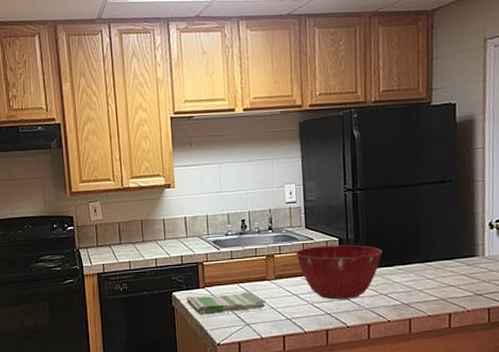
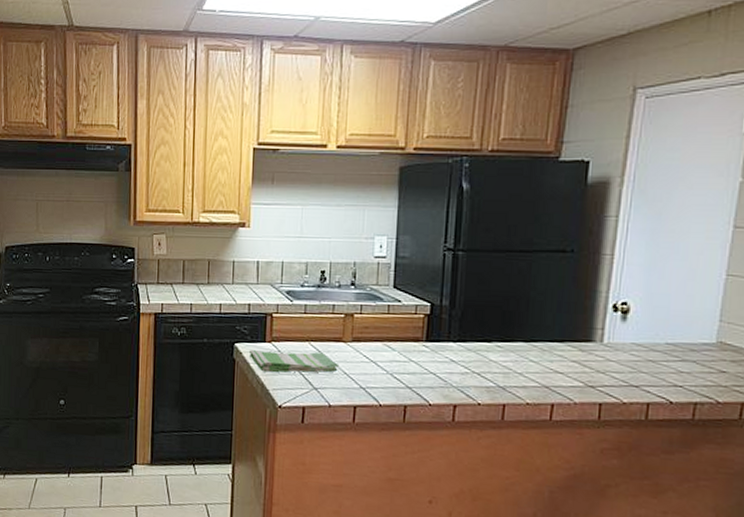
mixing bowl: present [295,244,382,300] -> none [378,309,480,374]

